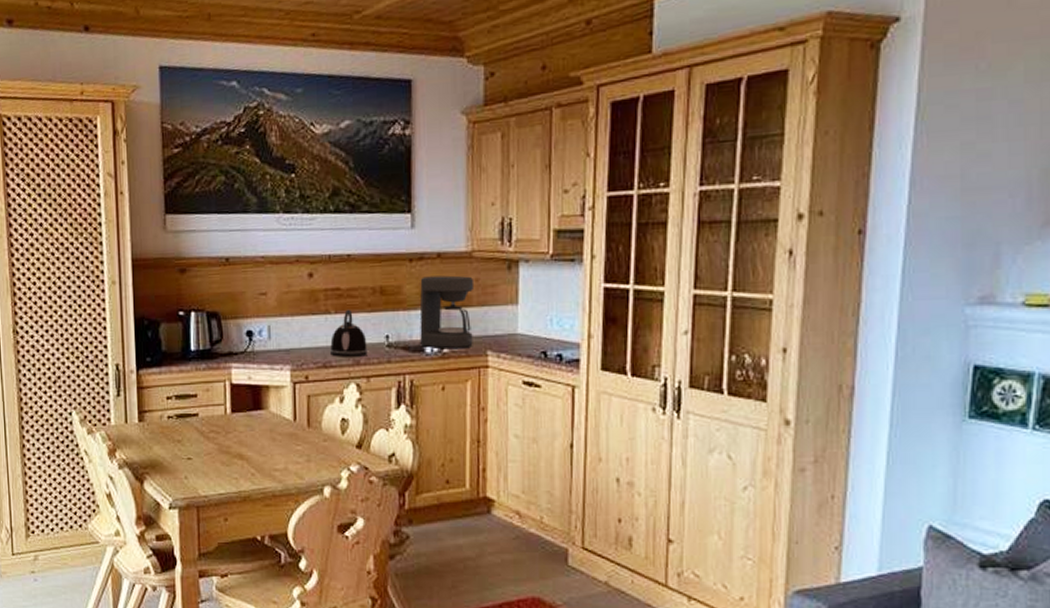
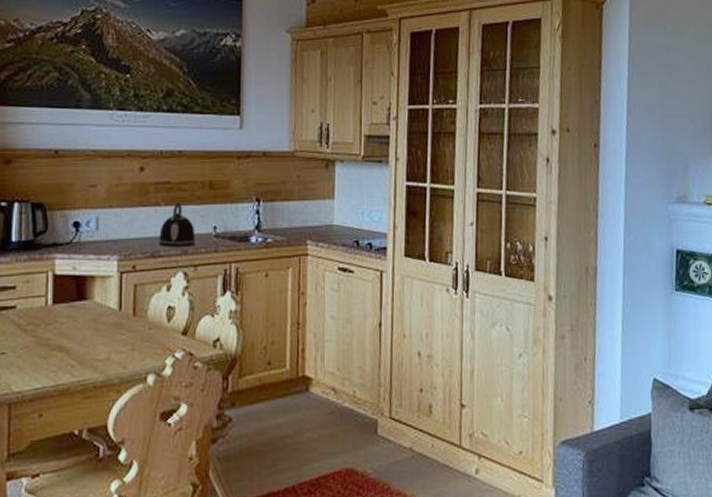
coffee maker: present [419,275,475,349] -> none [246,172,296,239]

